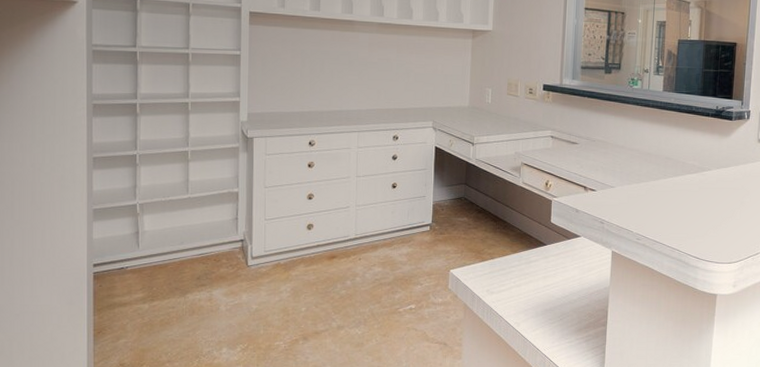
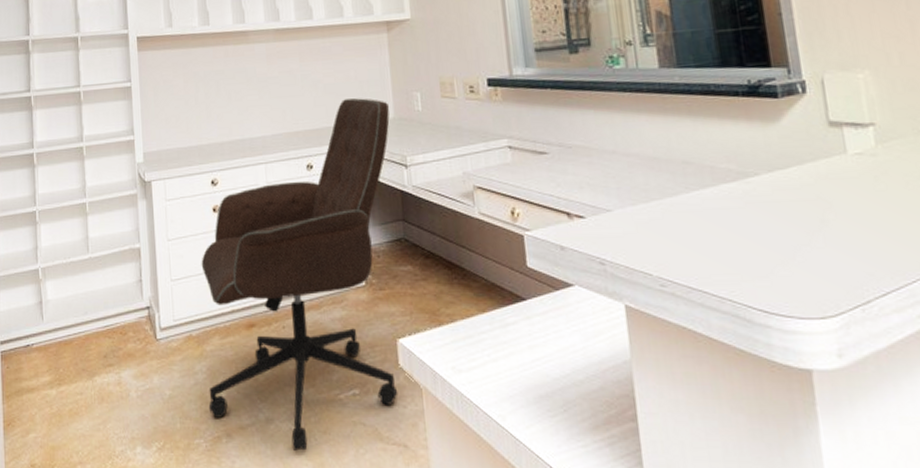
office chair: none [290,87,465,349] -> present [201,98,398,451]

